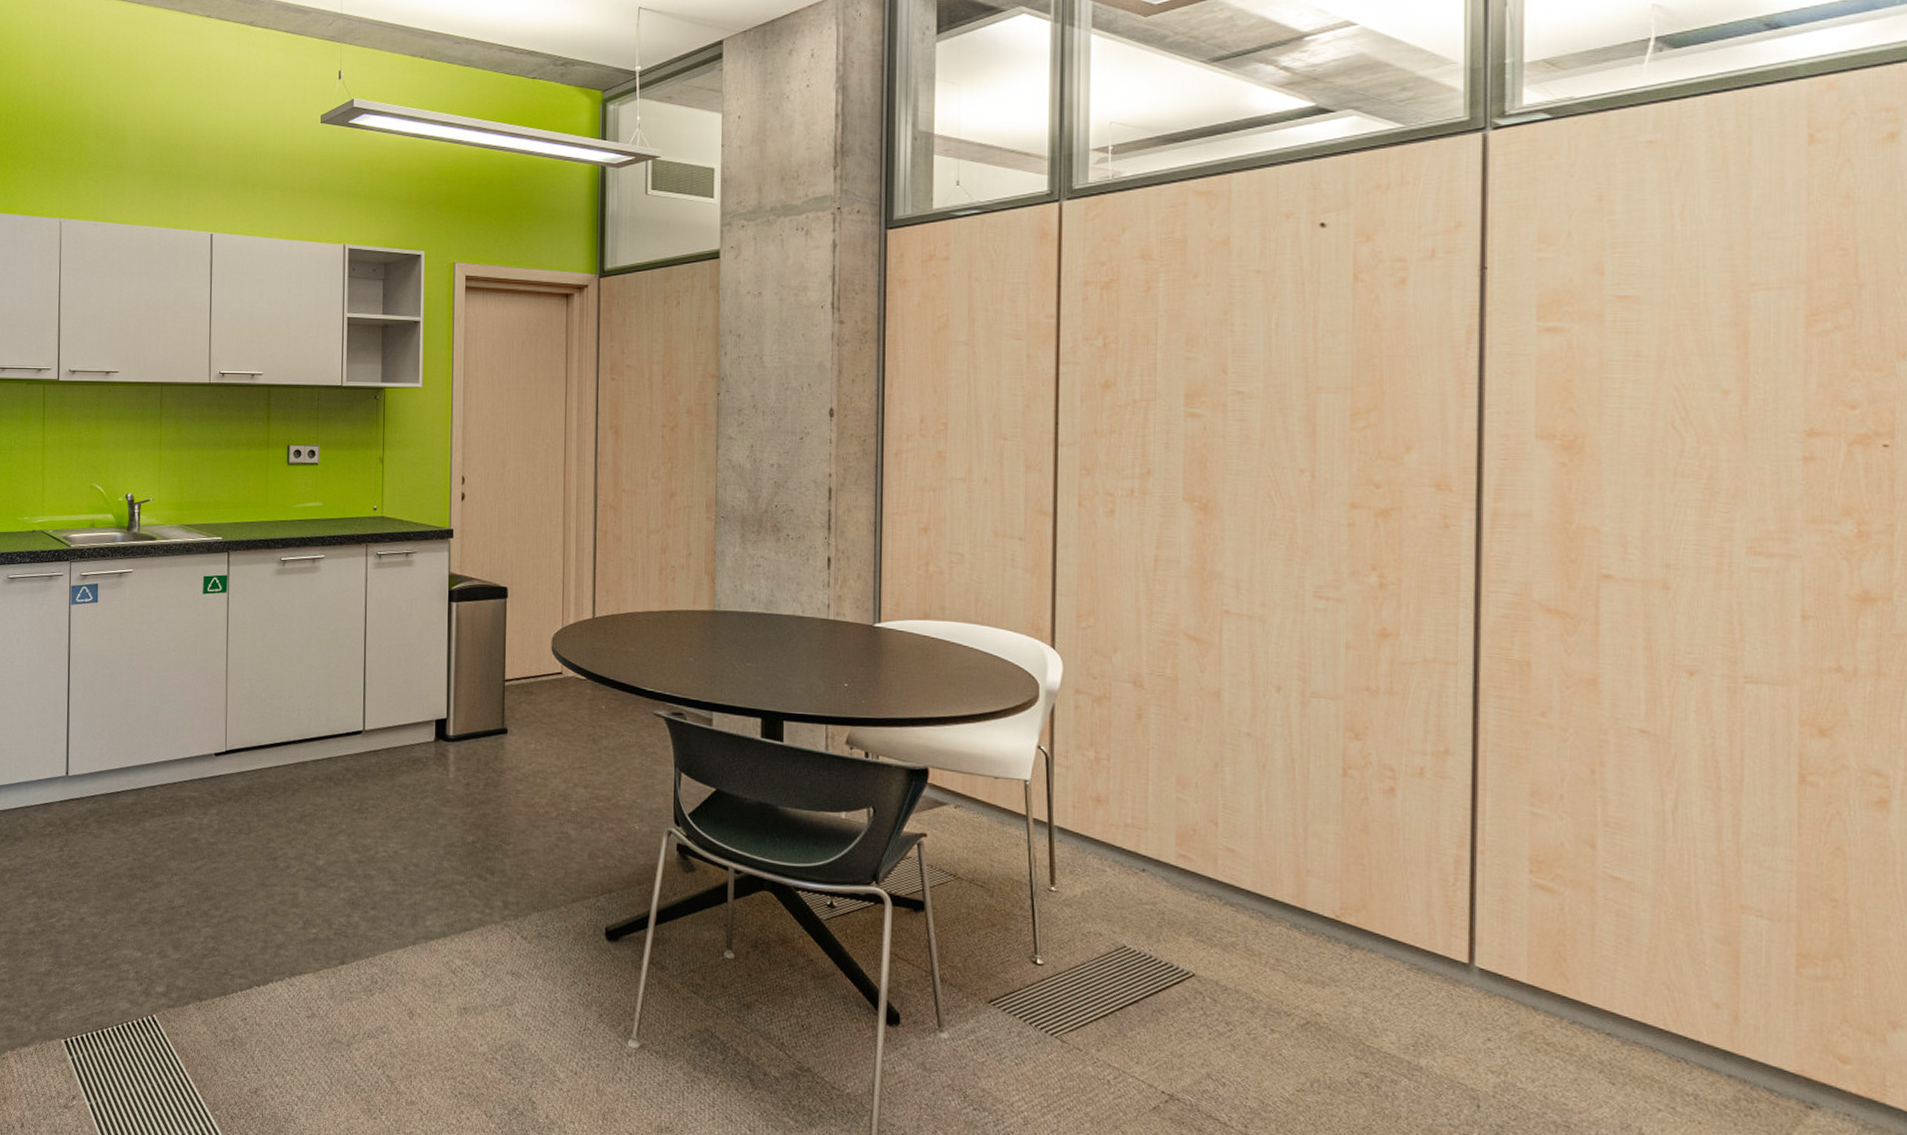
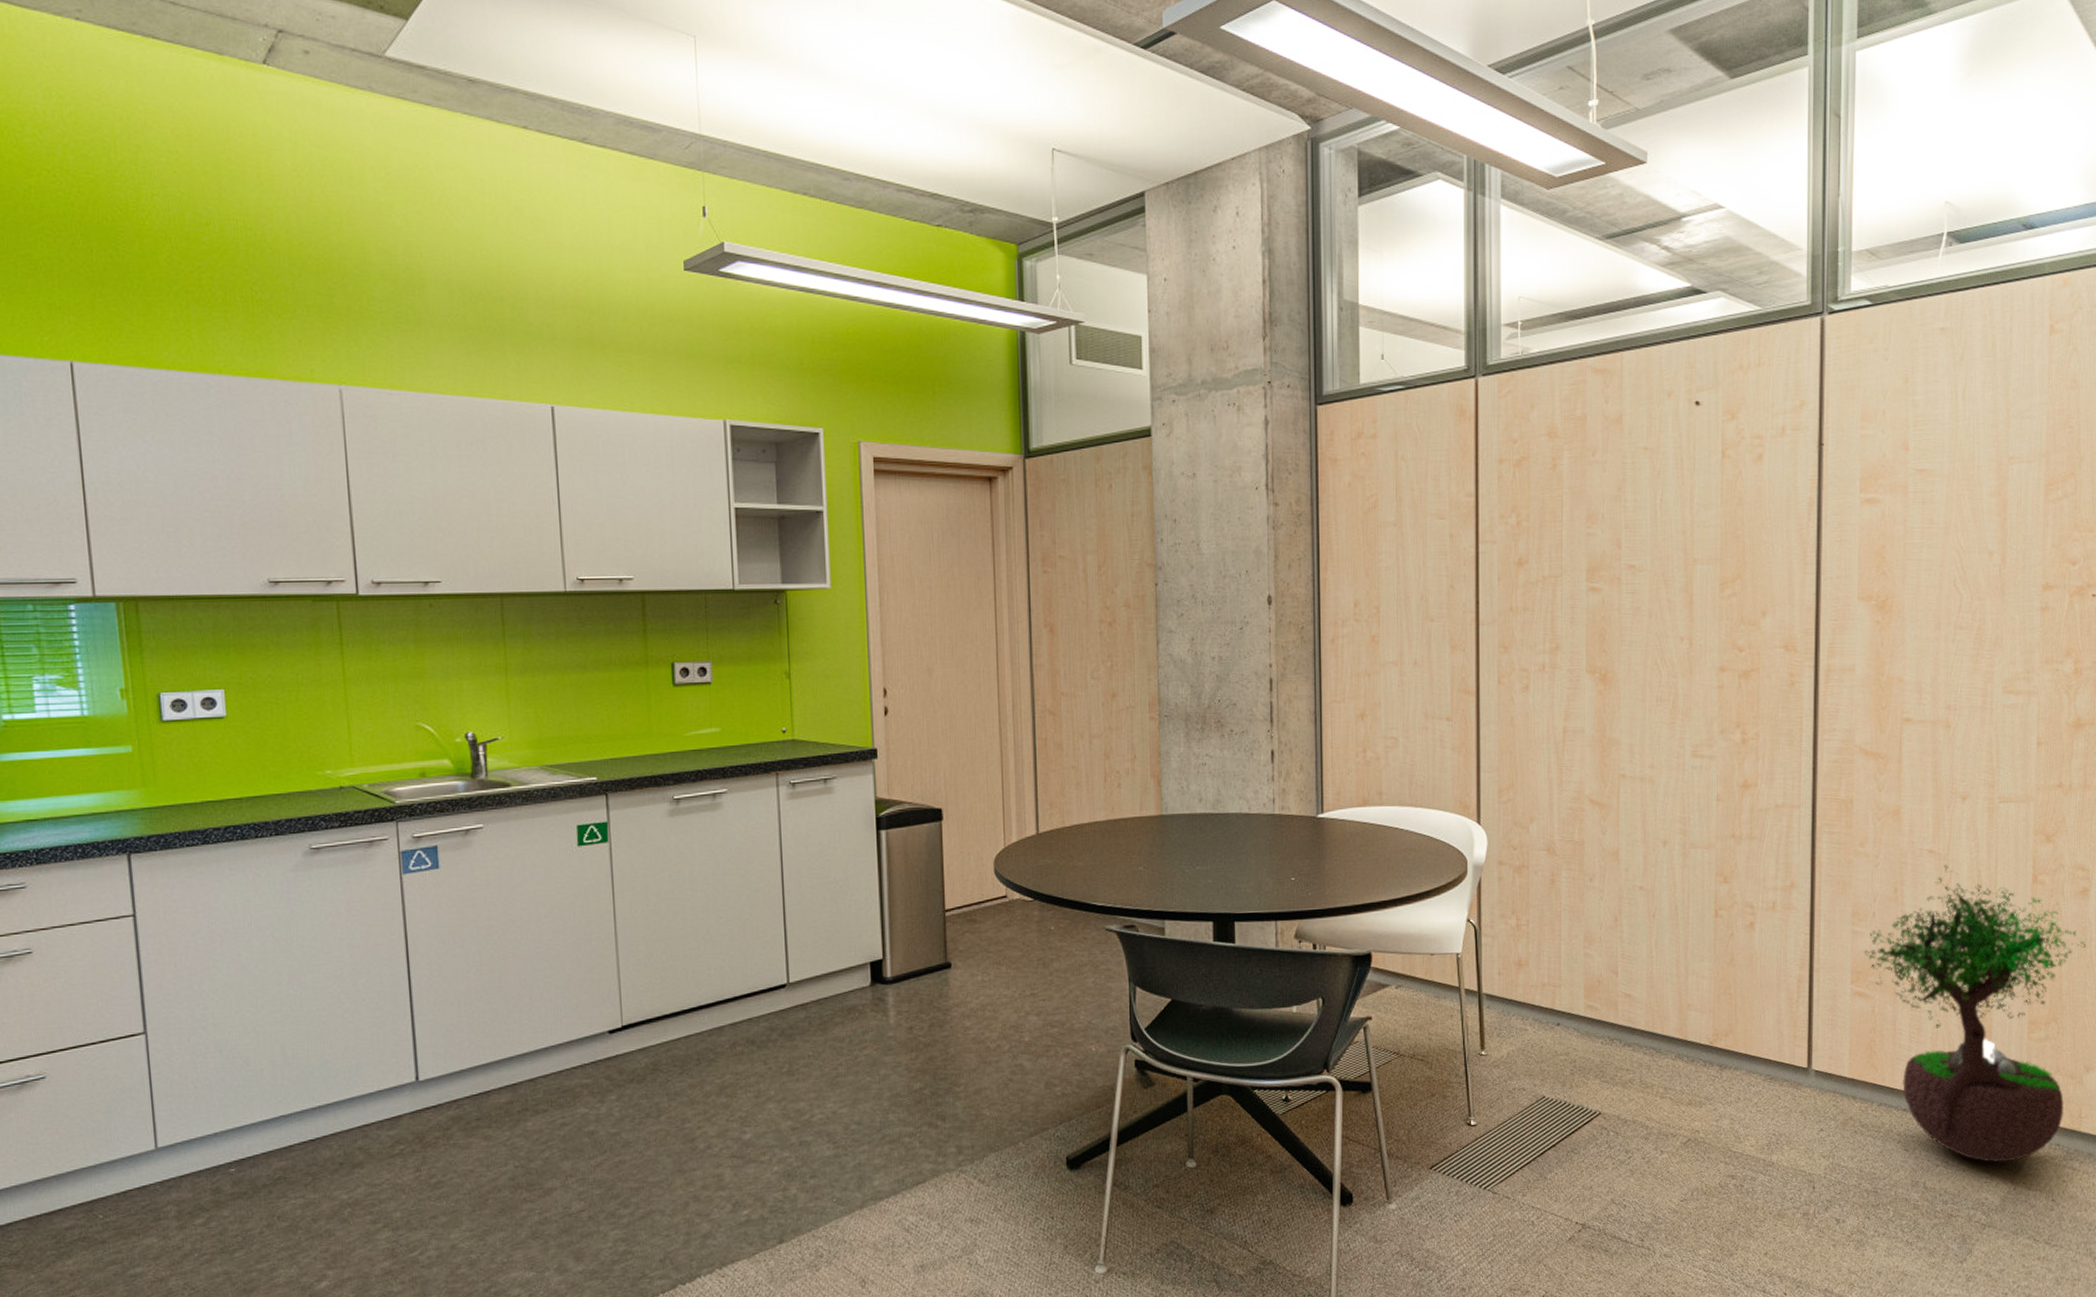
potted tree: none [1548,748,1888,1124] -> present [1864,864,2087,1163]

